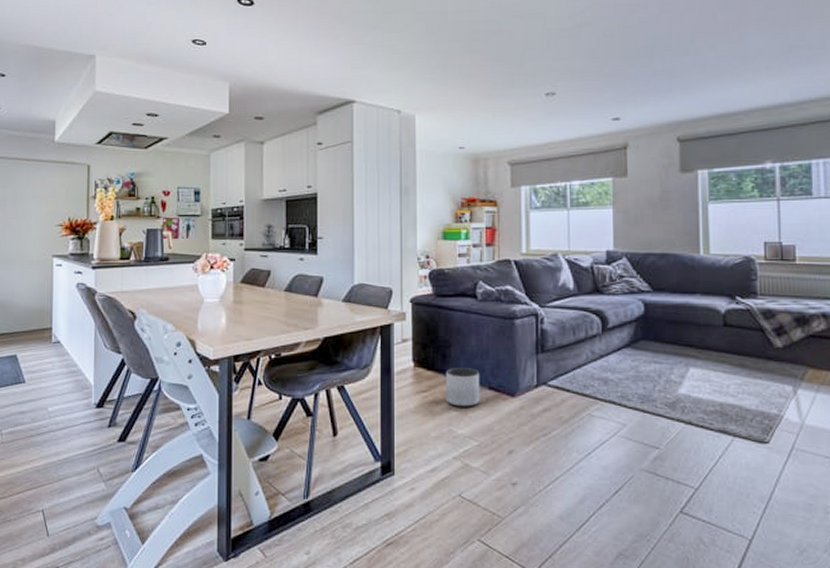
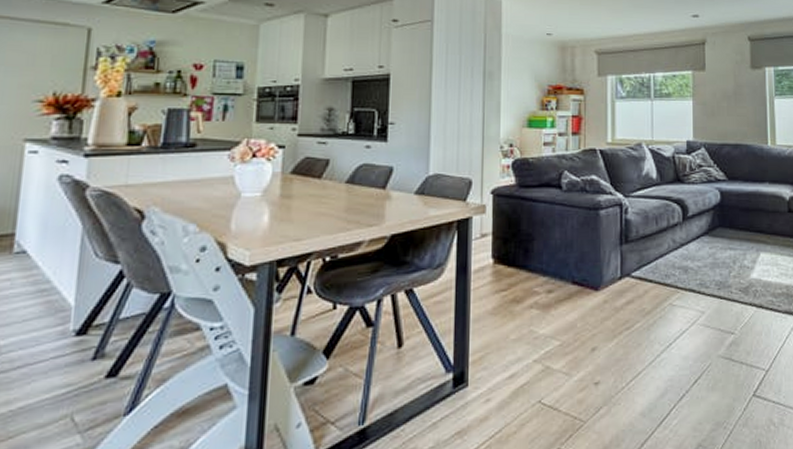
planter: present [445,368,480,407] -> none [526,262,563,305]

